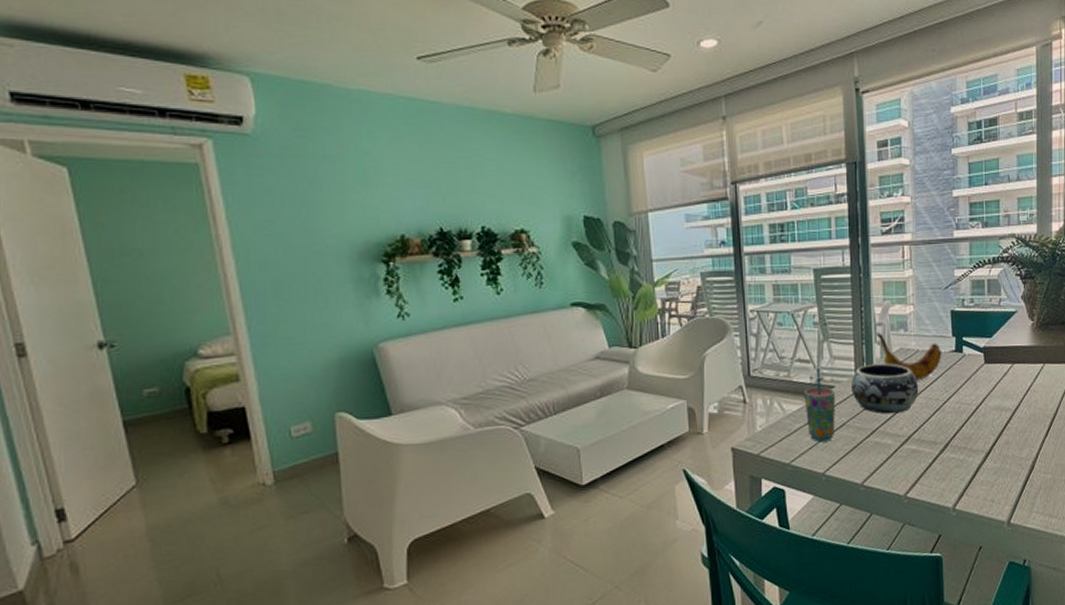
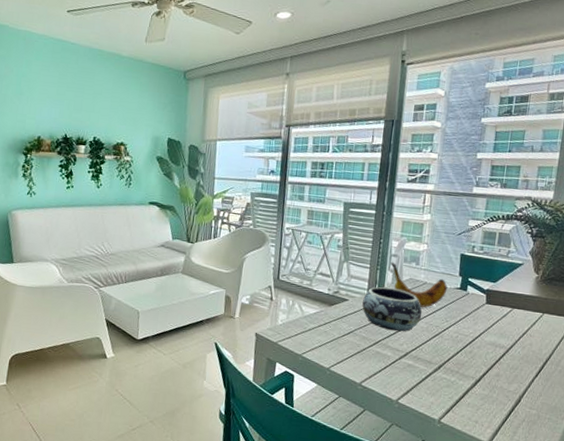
cup: present [804,369,835,442] -> none [320,283,348,344]

